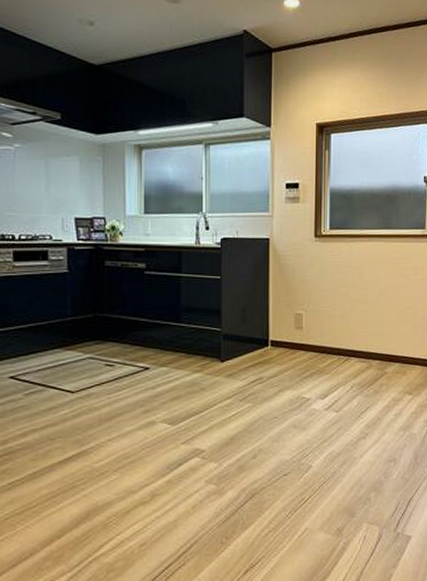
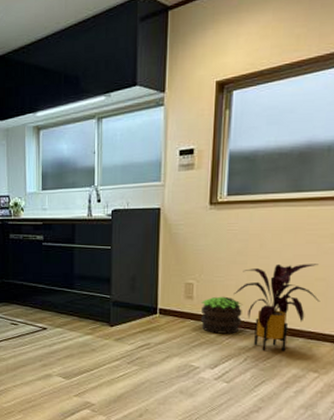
potted plant: none [310,326,347,363] -> present [201,296,243,334]
house plant: none [339,294,410,378] -> present [233,263,320,352]

